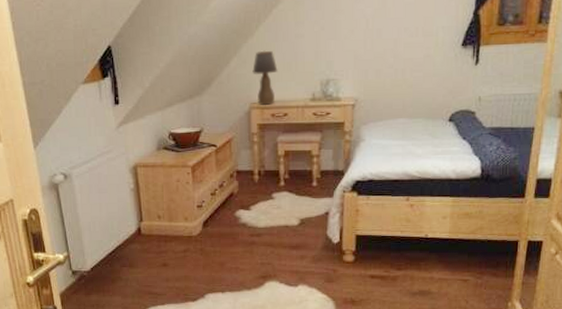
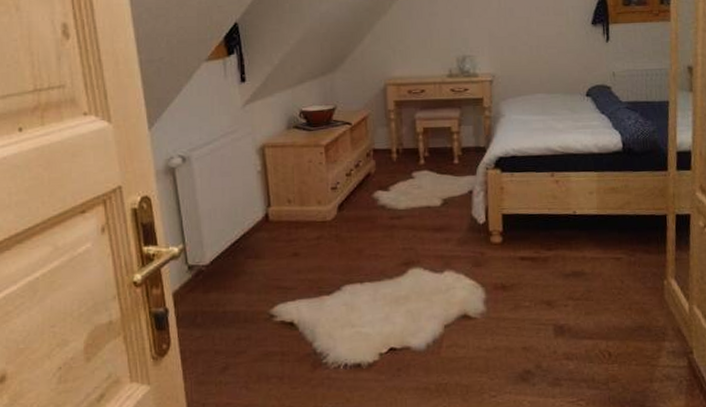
table lamp: present [252,50,278,106] -> none [387,28,413,83]

